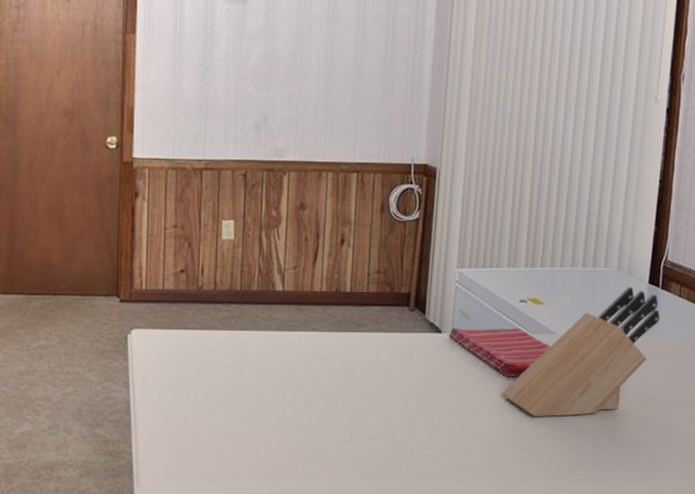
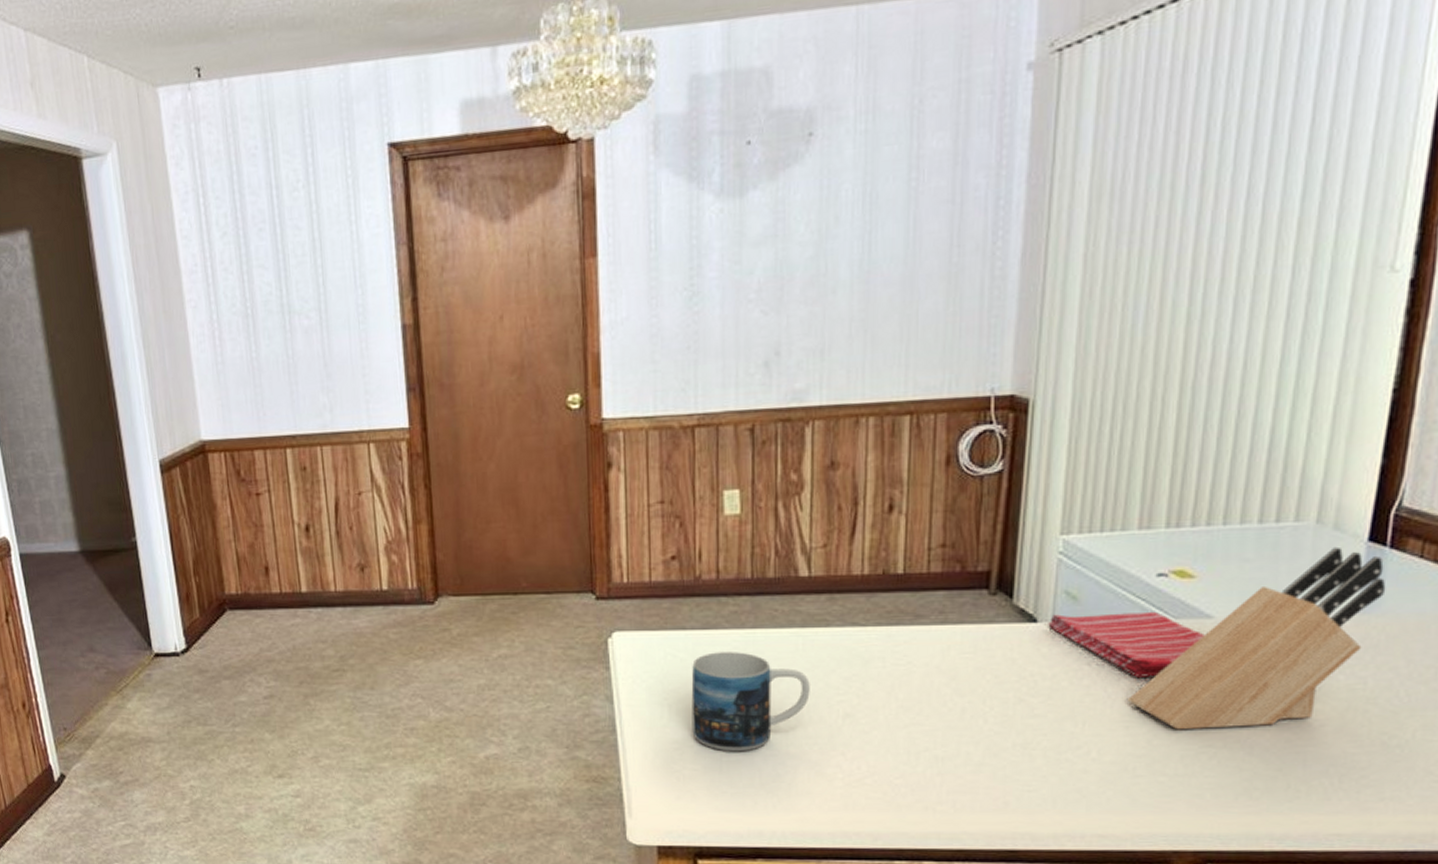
mug: none [190,348,281,431] -> present [691,652,810,752]

